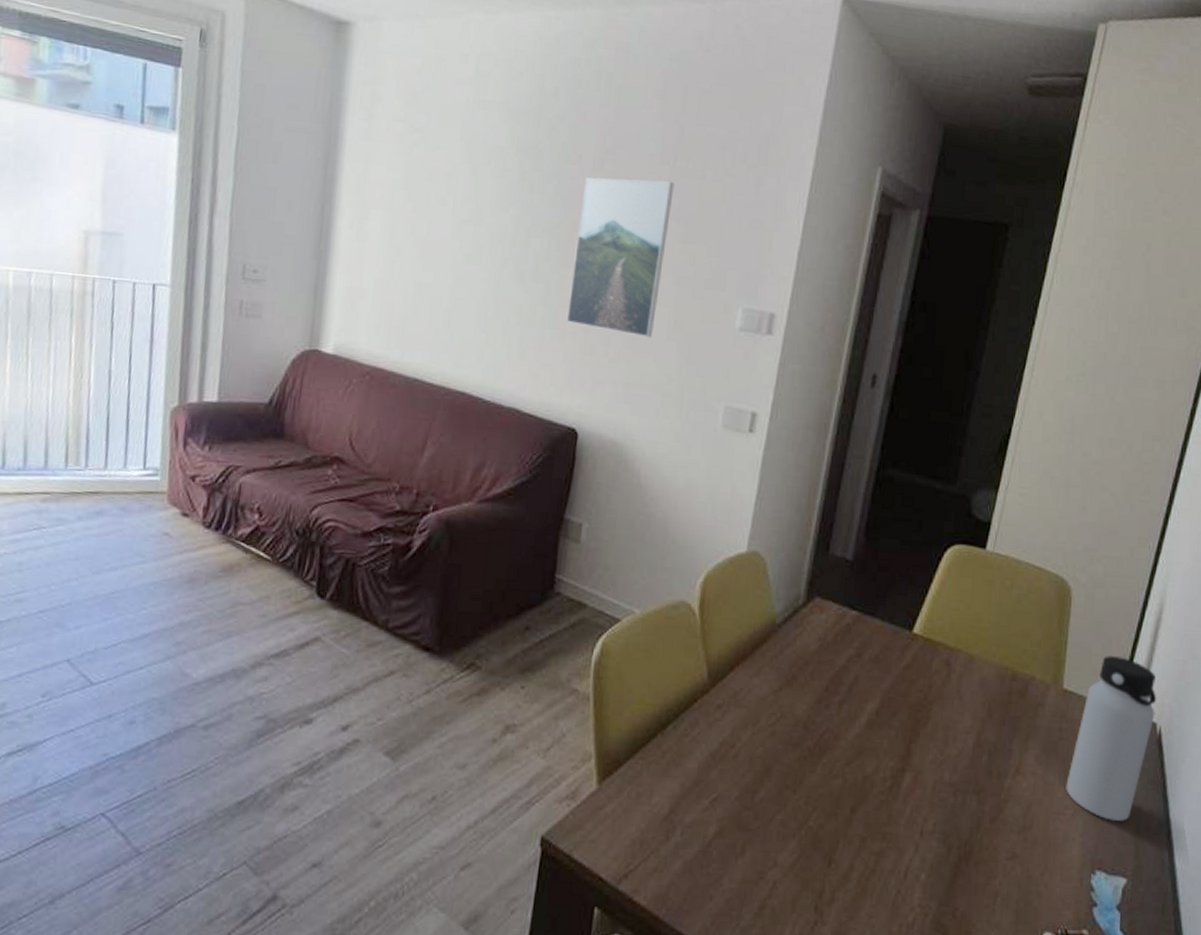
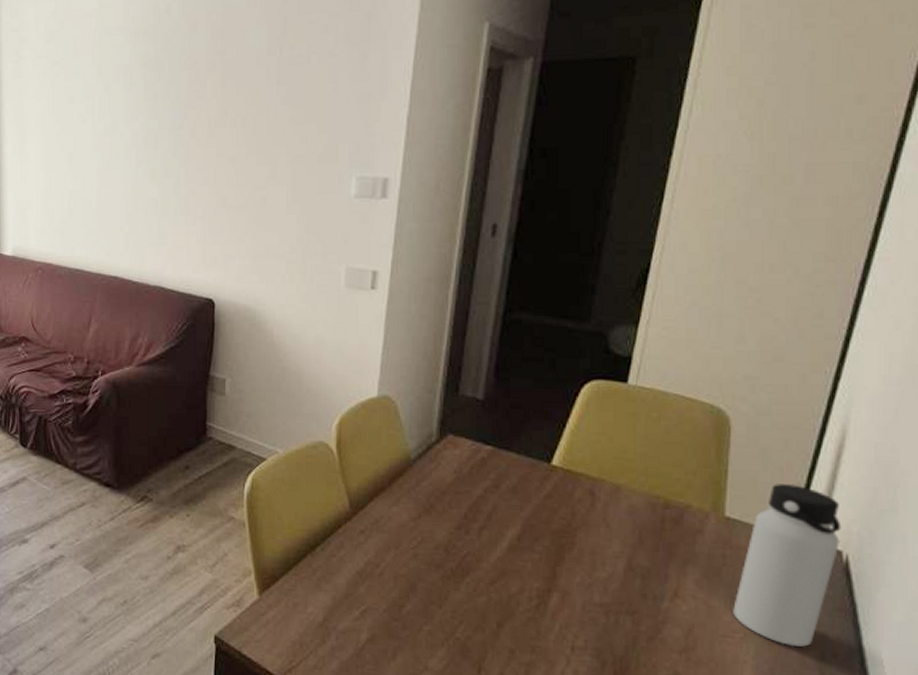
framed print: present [566,177,675,338] -> none [195,70,282,214]

